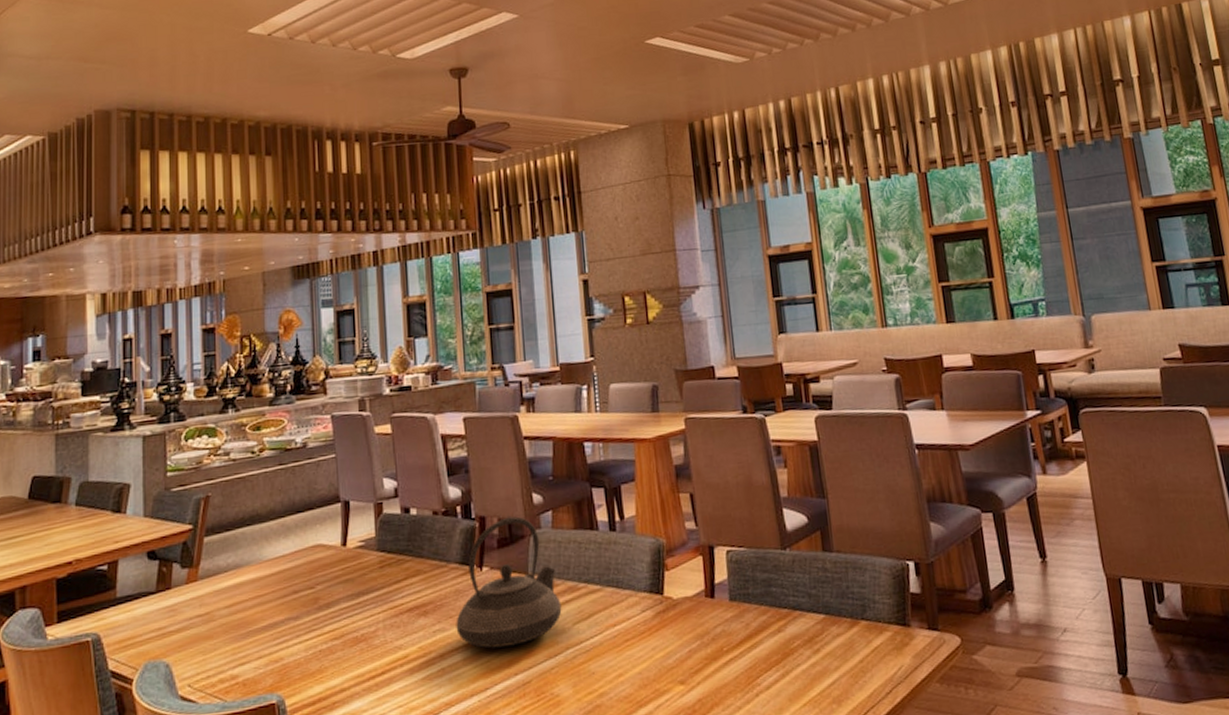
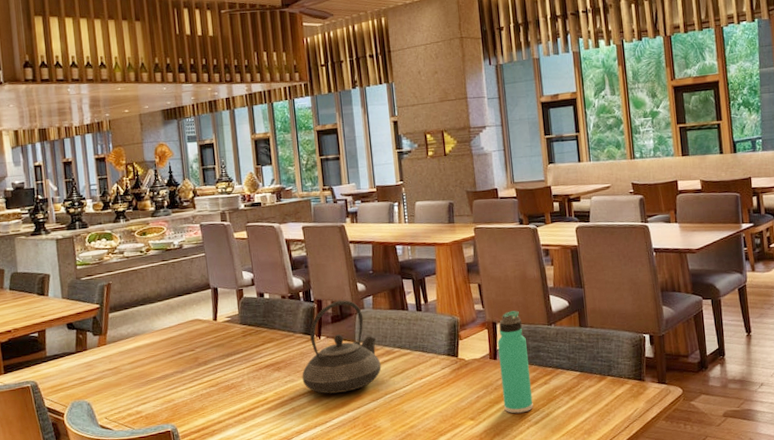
thermos bottle: none [715,529,764,675] -> present [498,310,534,414]

